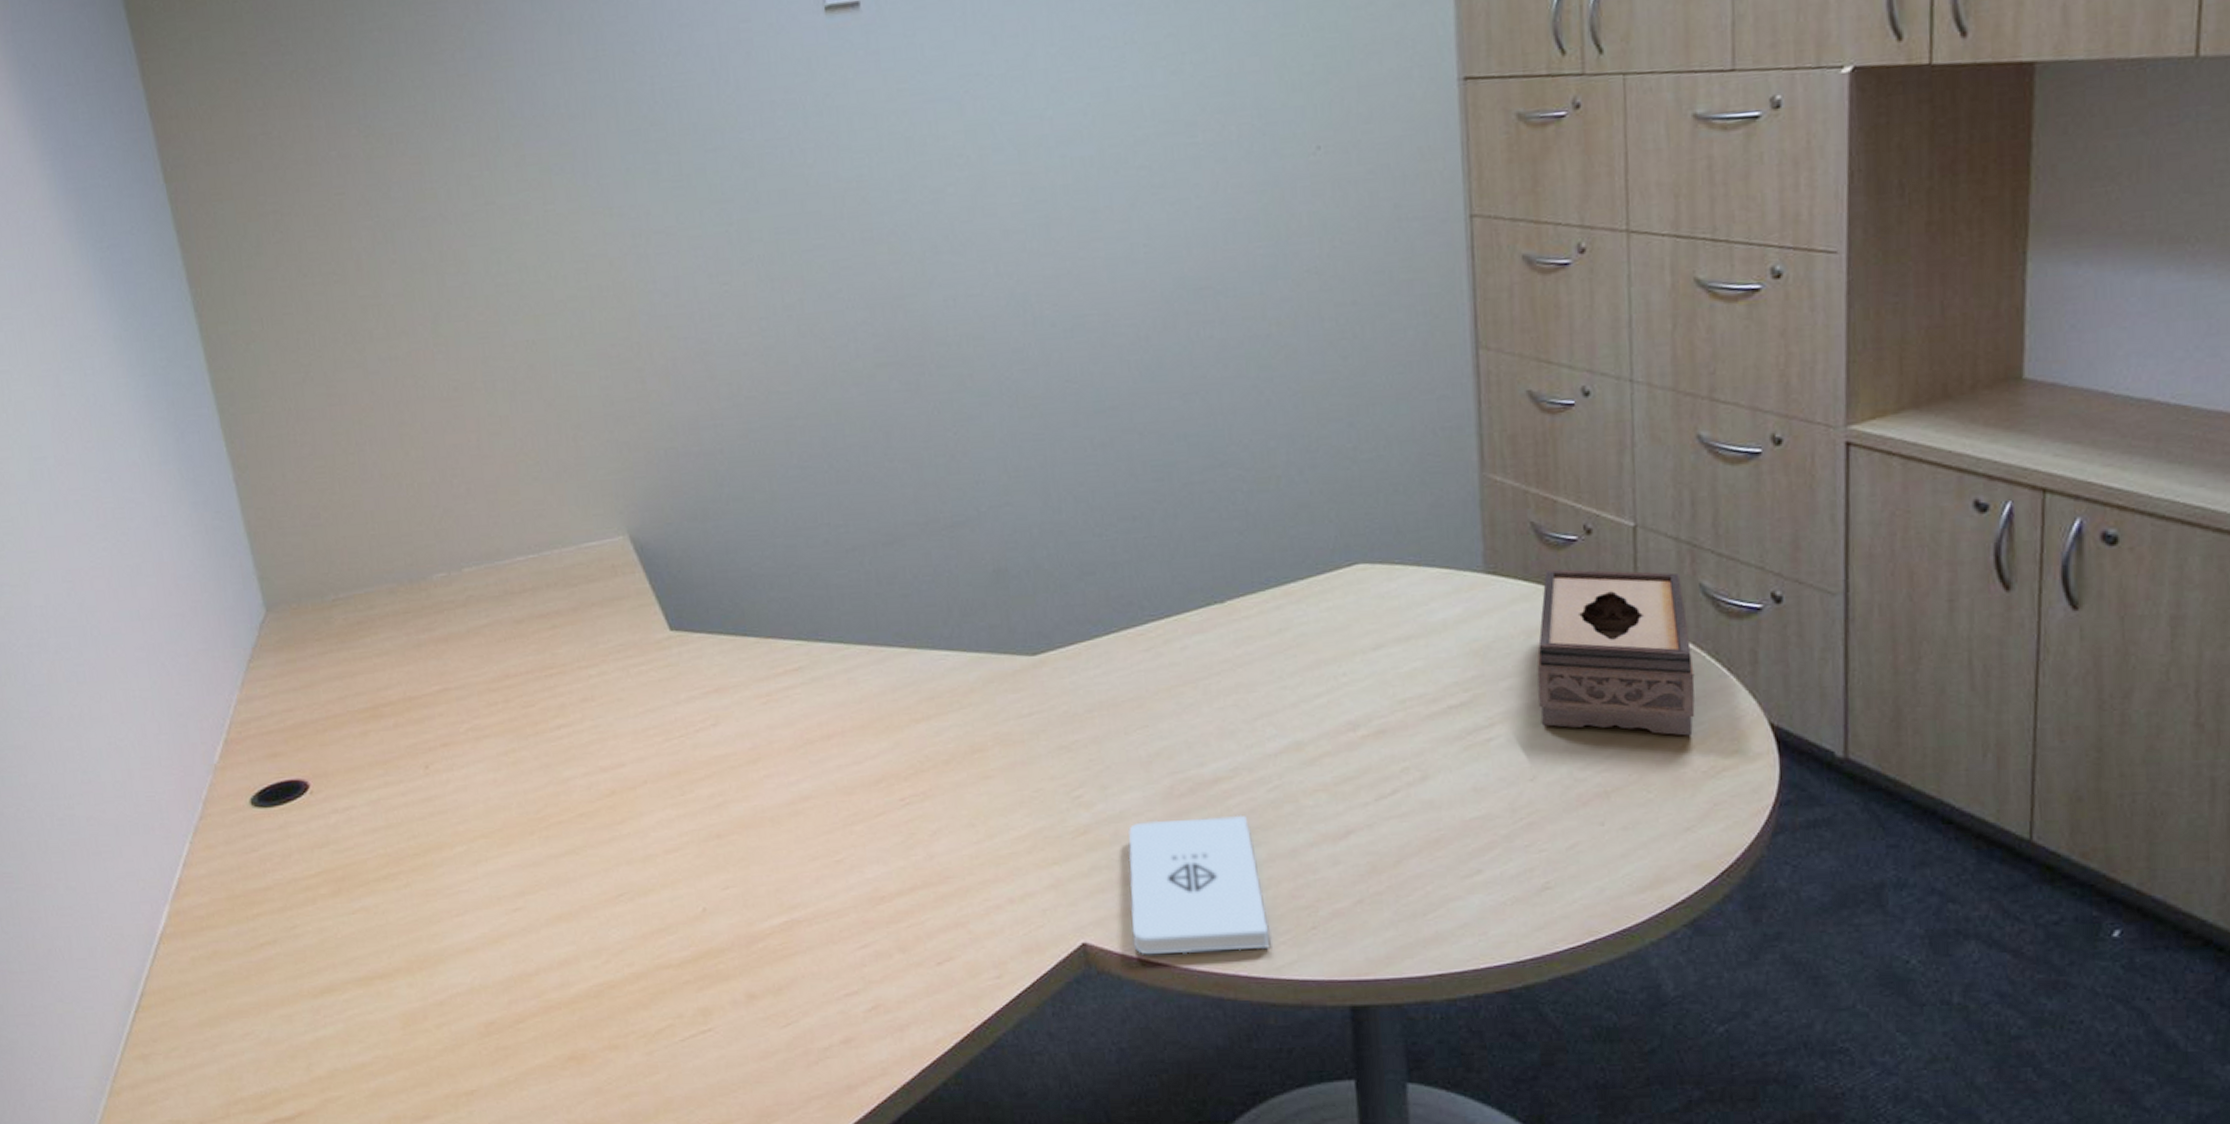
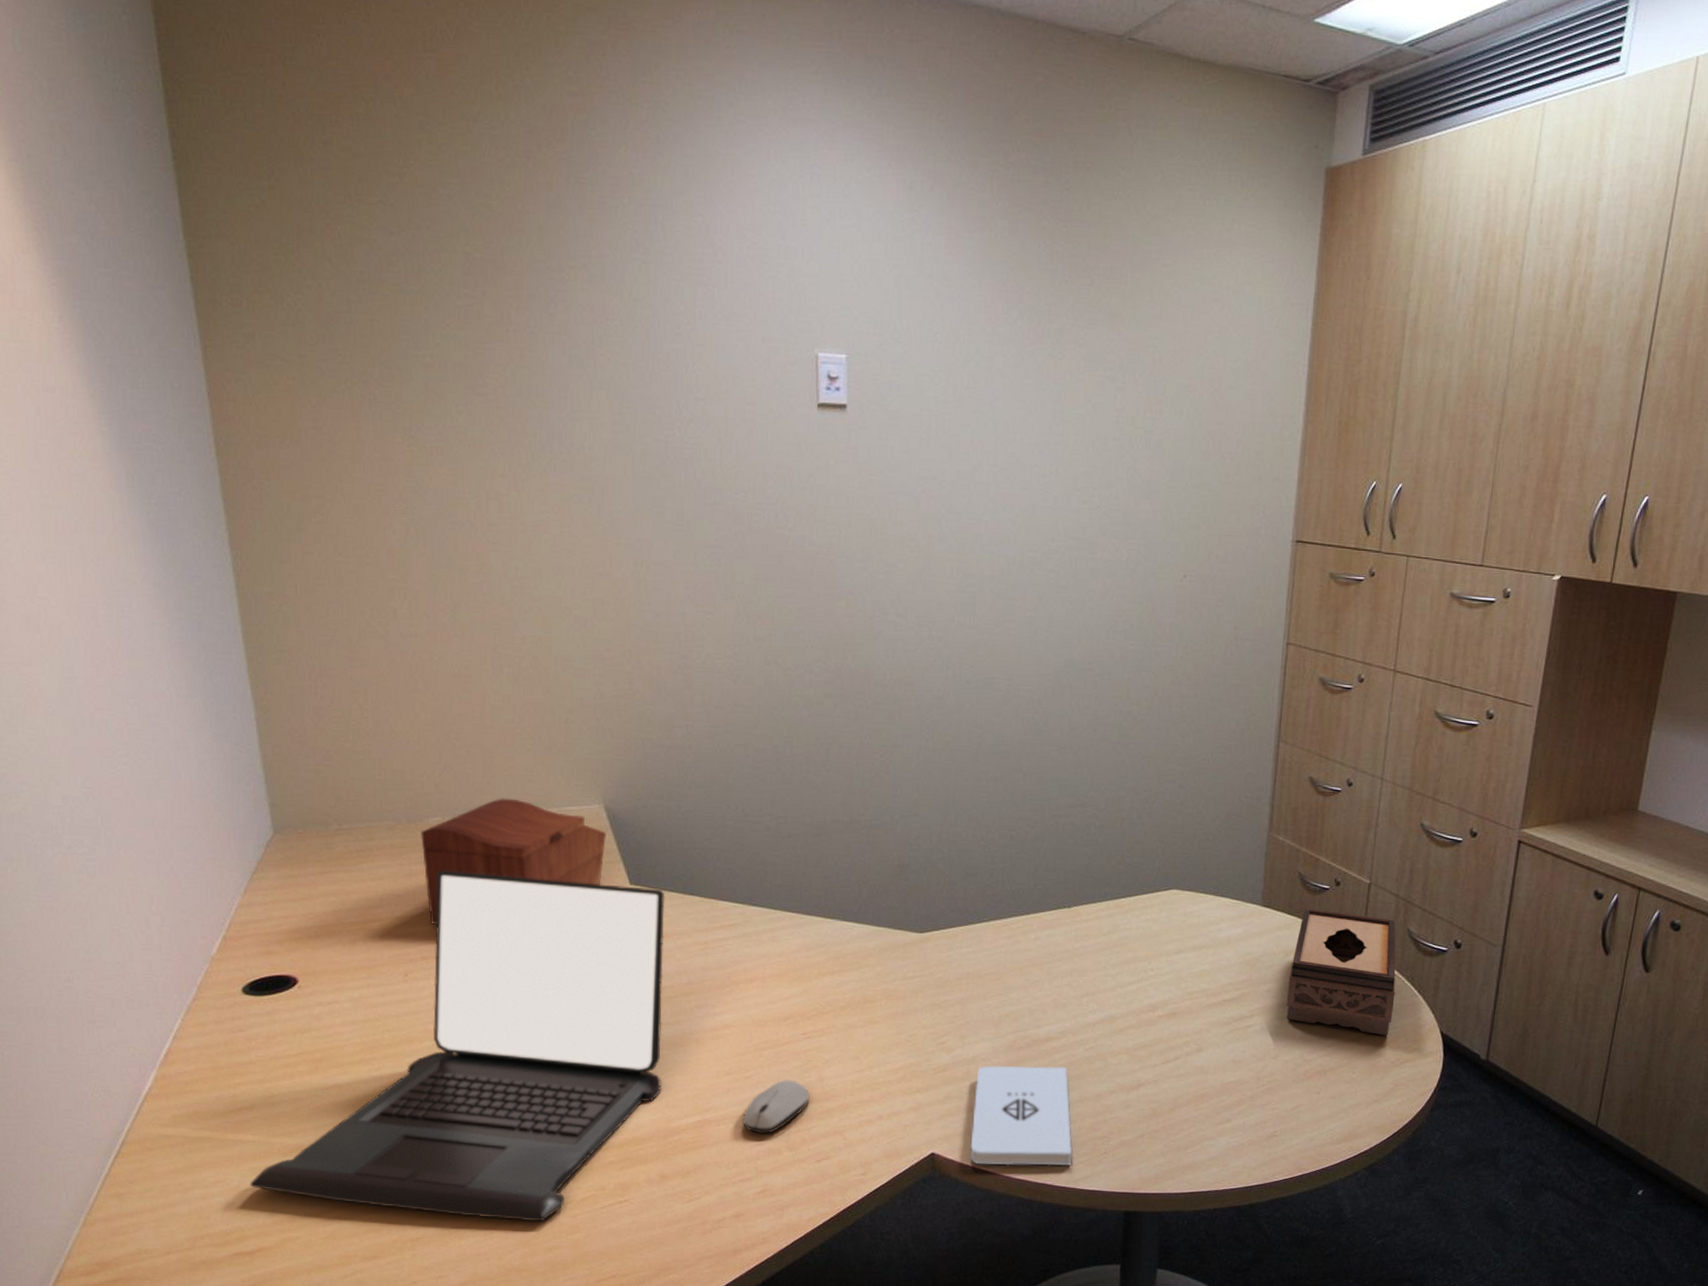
laptop: none [281,632,736,1063] -> present [250,870,665,1222]
sewing box: none [425,540,636,704] -> present [421,798,606,926]
computer mouse: none [838,860,919,934] -> present [741,1080,810,1135]

